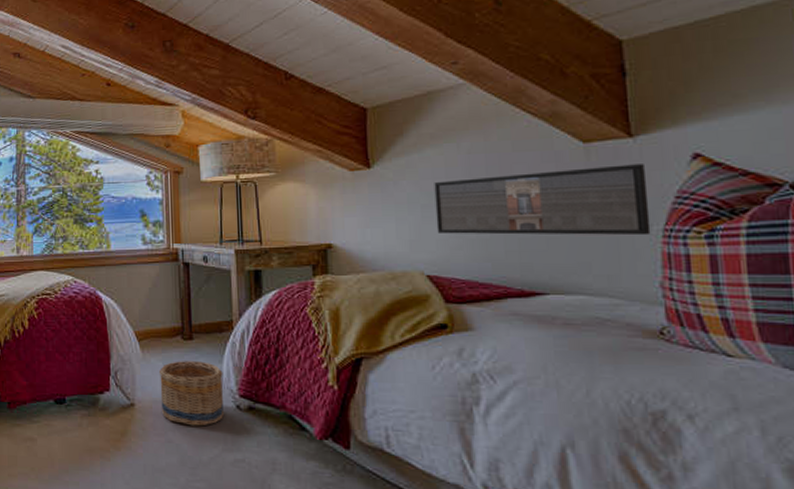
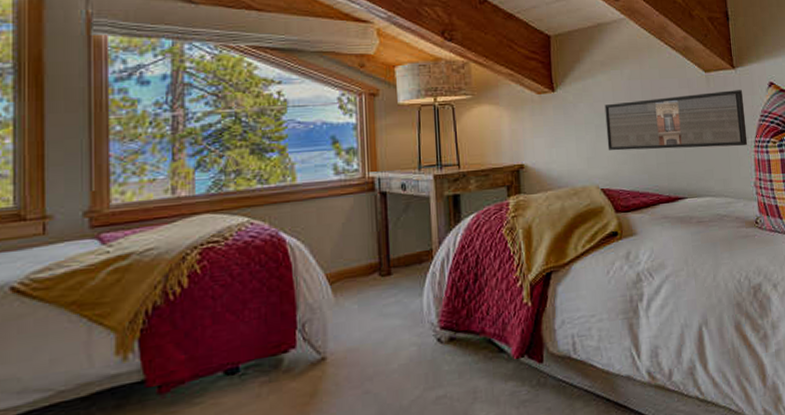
basket: present [158,361,223,426] -> none [353,297,424,370]

